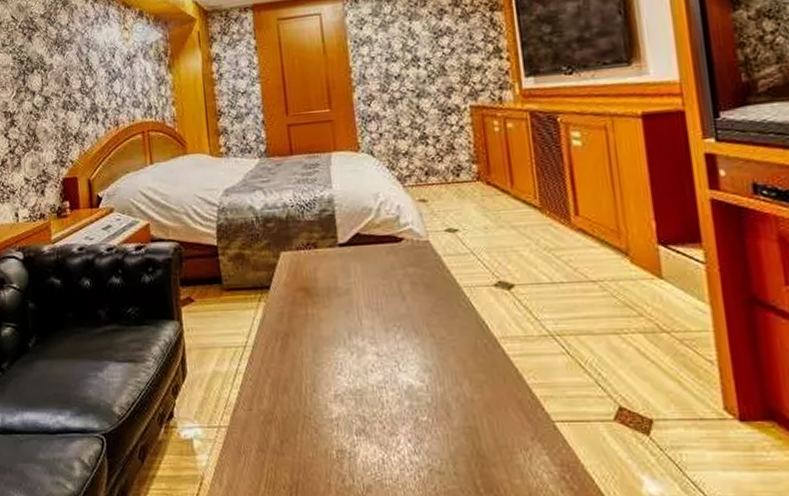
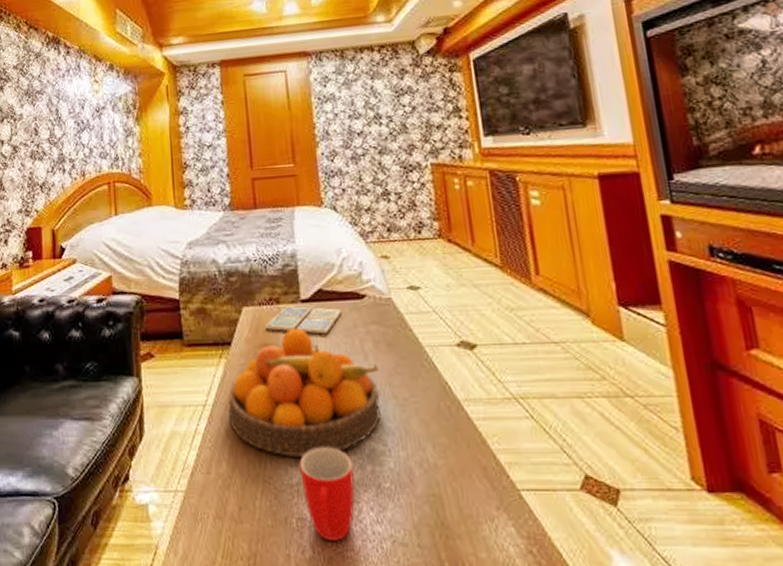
fruit bowl: none [267,271,419,394] -> present [227,328,381,457]
drink coaster: none [302,250,380,277] -> present [264,306,342,335]
mug: none [339,384,393,471] -> present [299,447,355,541]

